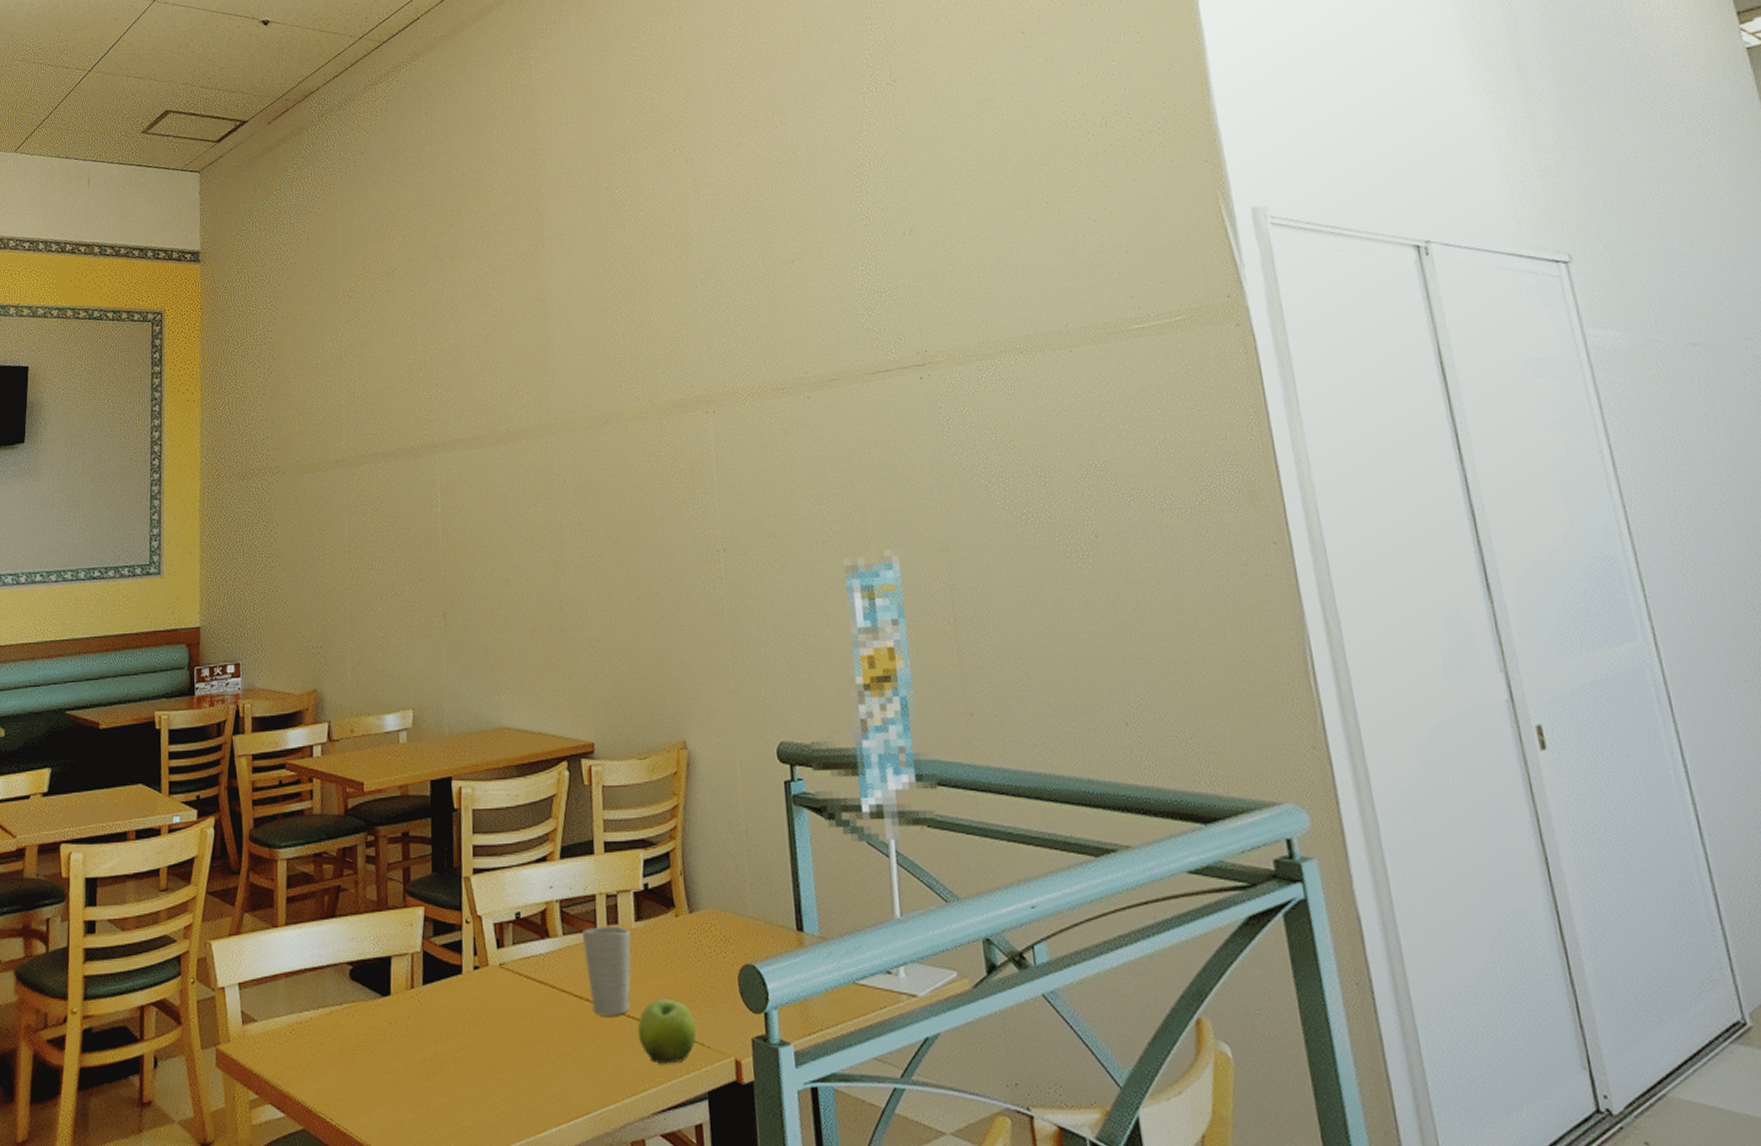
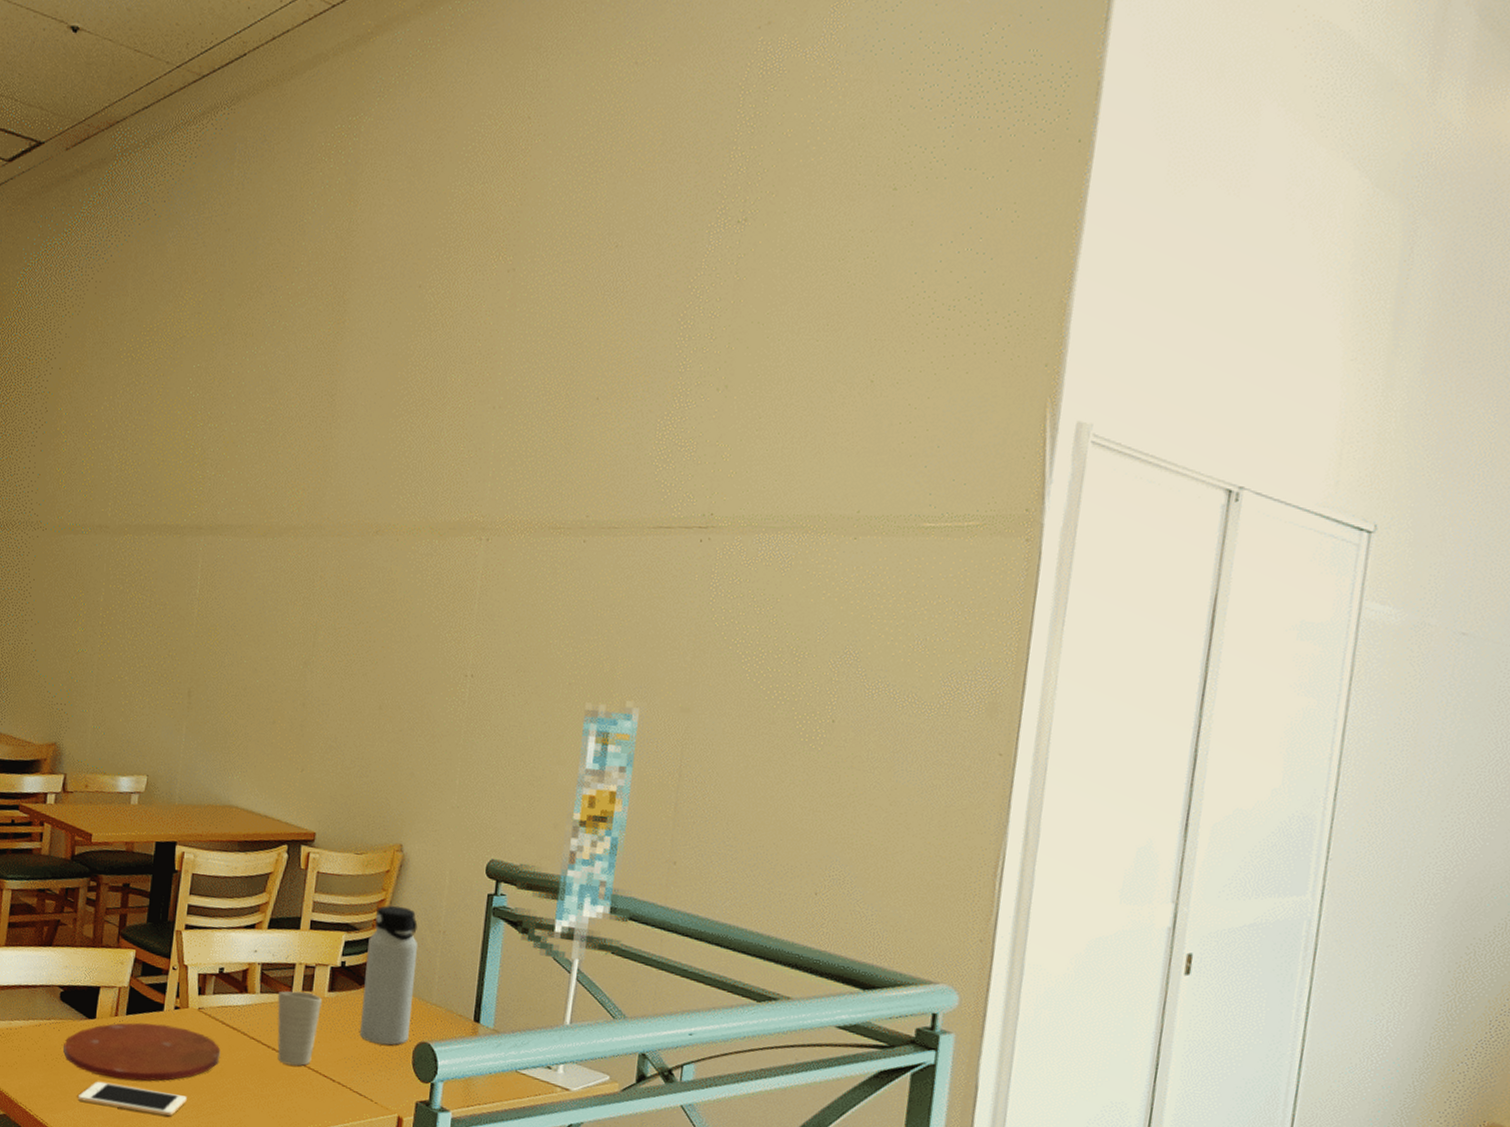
plate: none [360,990,531,1064] -> present [63,1022,221,1081]
cell phone: none [381,1070,501,1100] -> present [77,1081,187,1116]
fruit: present [637,999,697,1064] -> none [314,1058,368,1112]
water bottle: none [668,810,730,974] -> present [360,905,418,1045]

